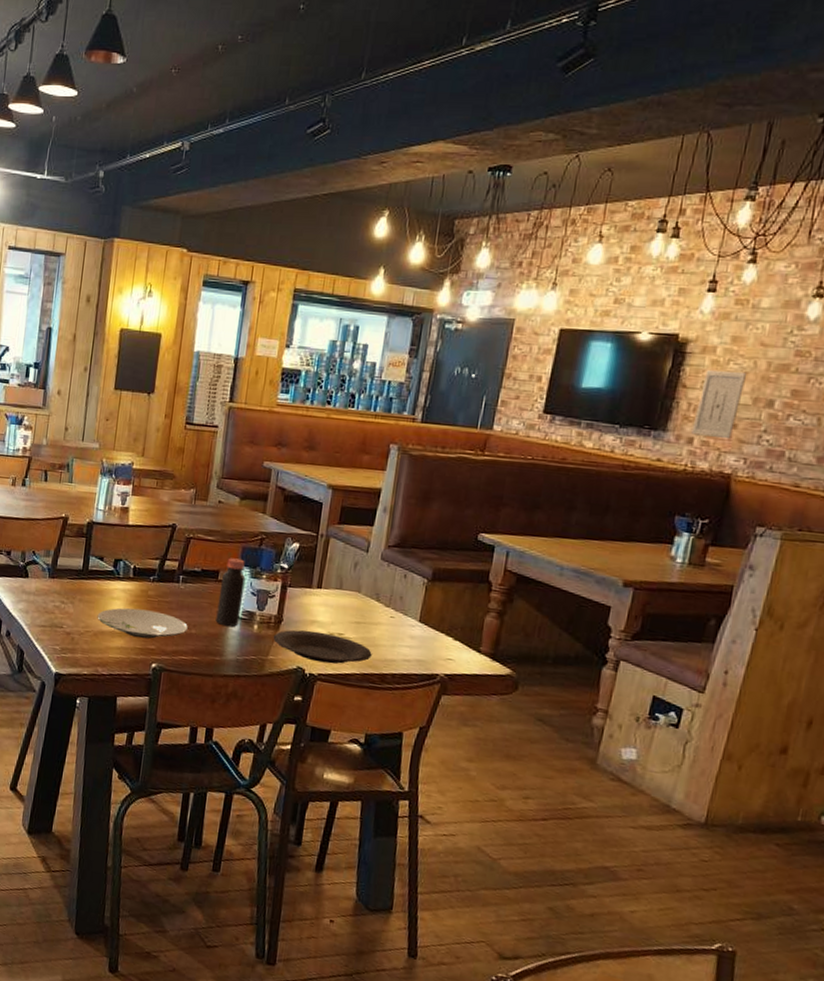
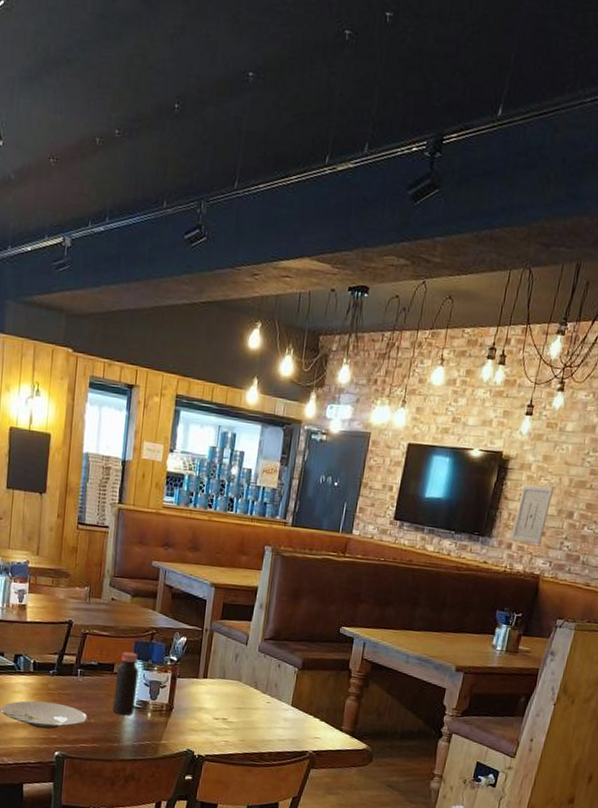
plate: present [273,630,372,664] -> none [165,716,252,746]

